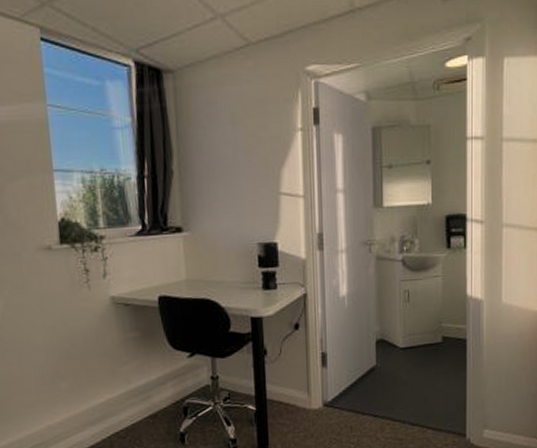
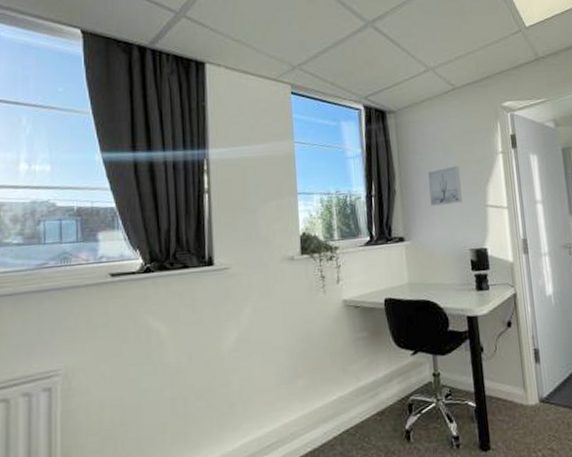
wall art: none [211,144,251,193] -> present [427,166,462,207]

